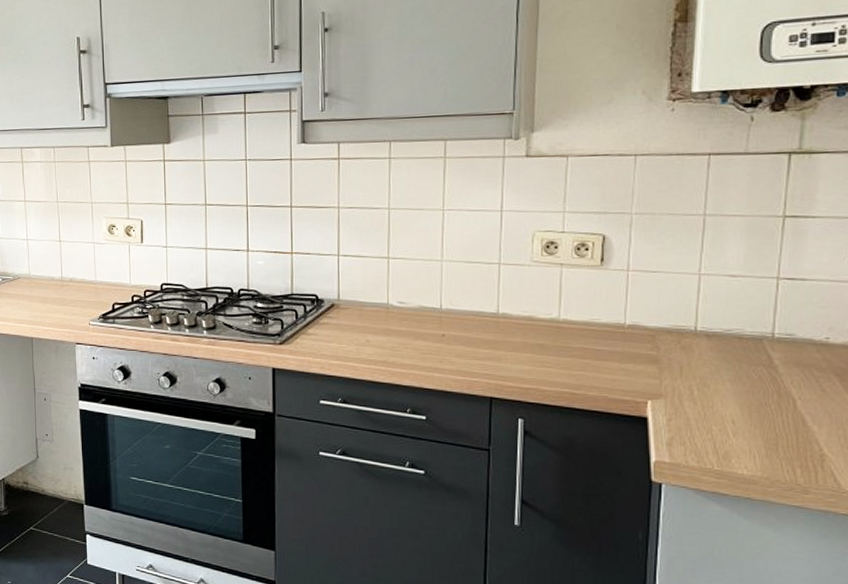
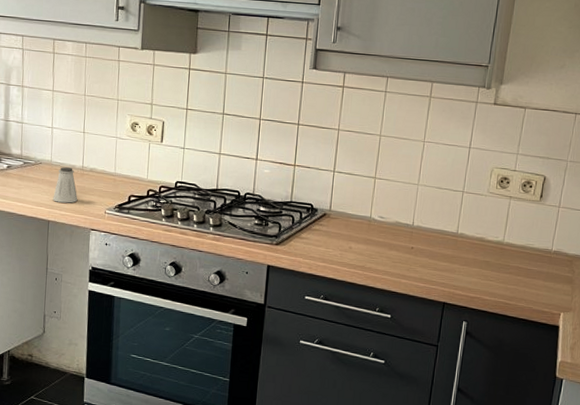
saltshaker: none [34,280,60,317] -> present [53,167,78,203]

